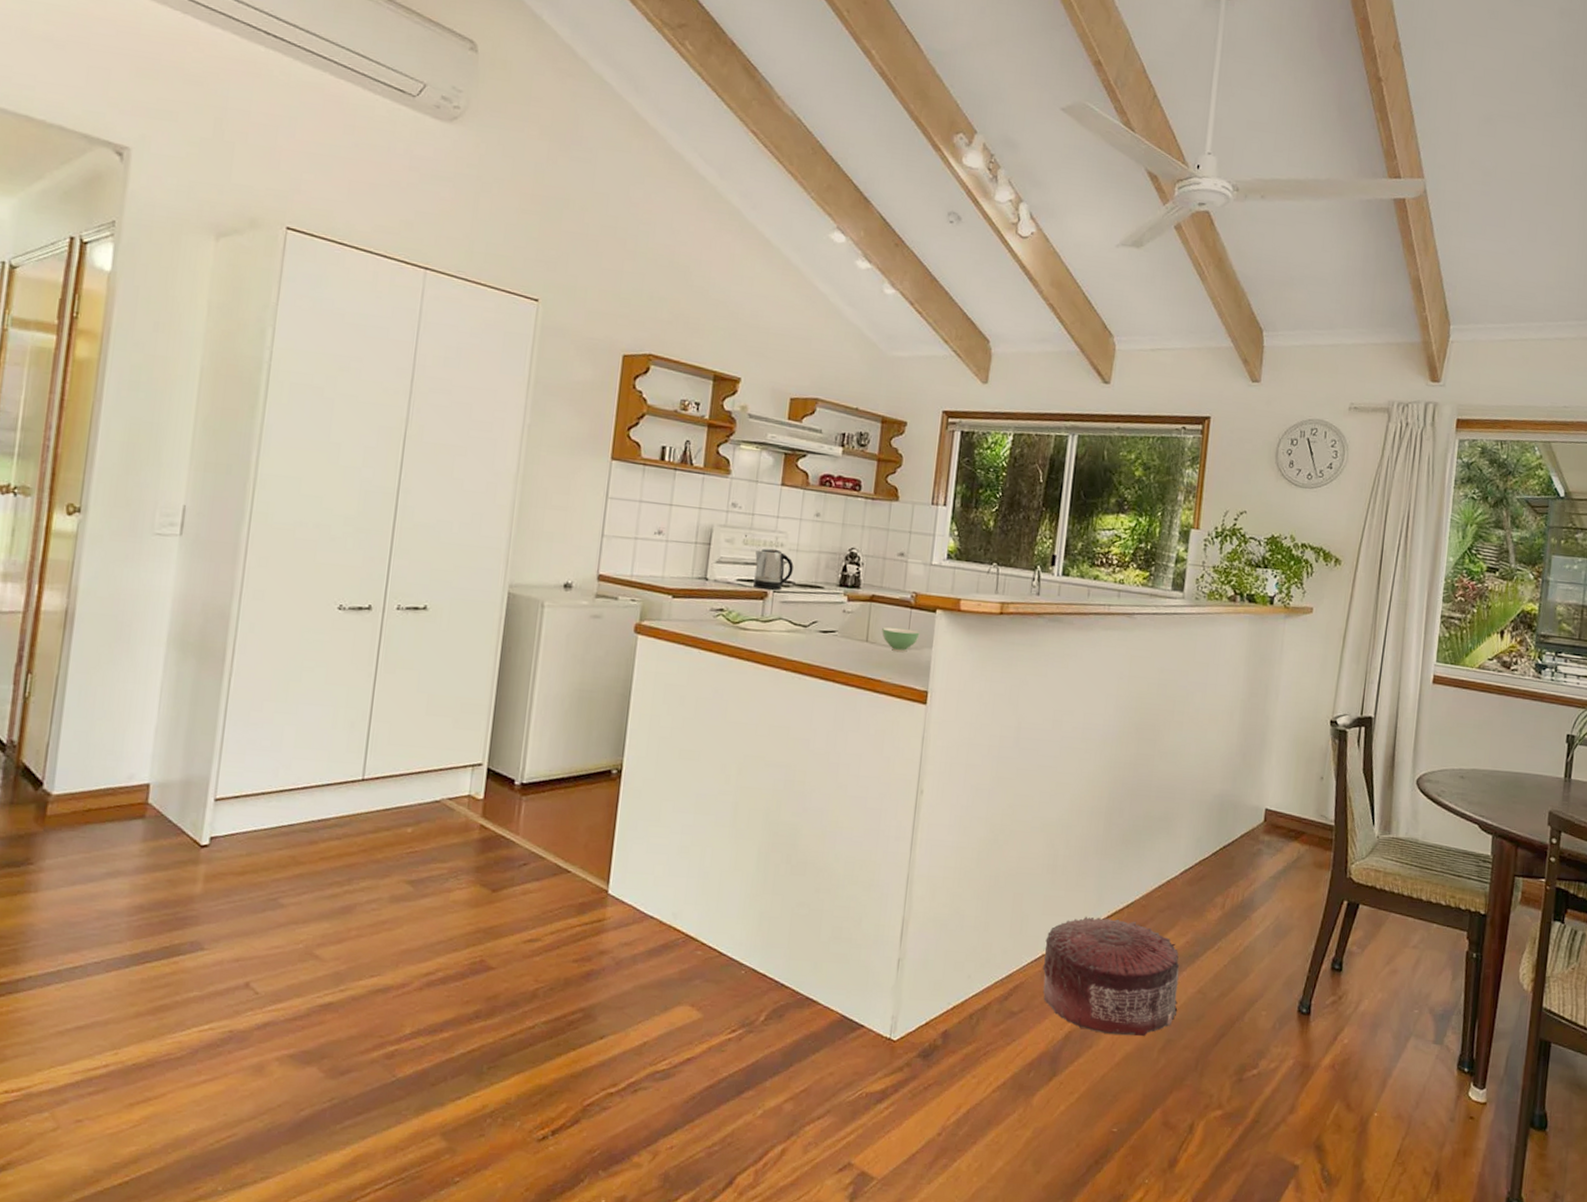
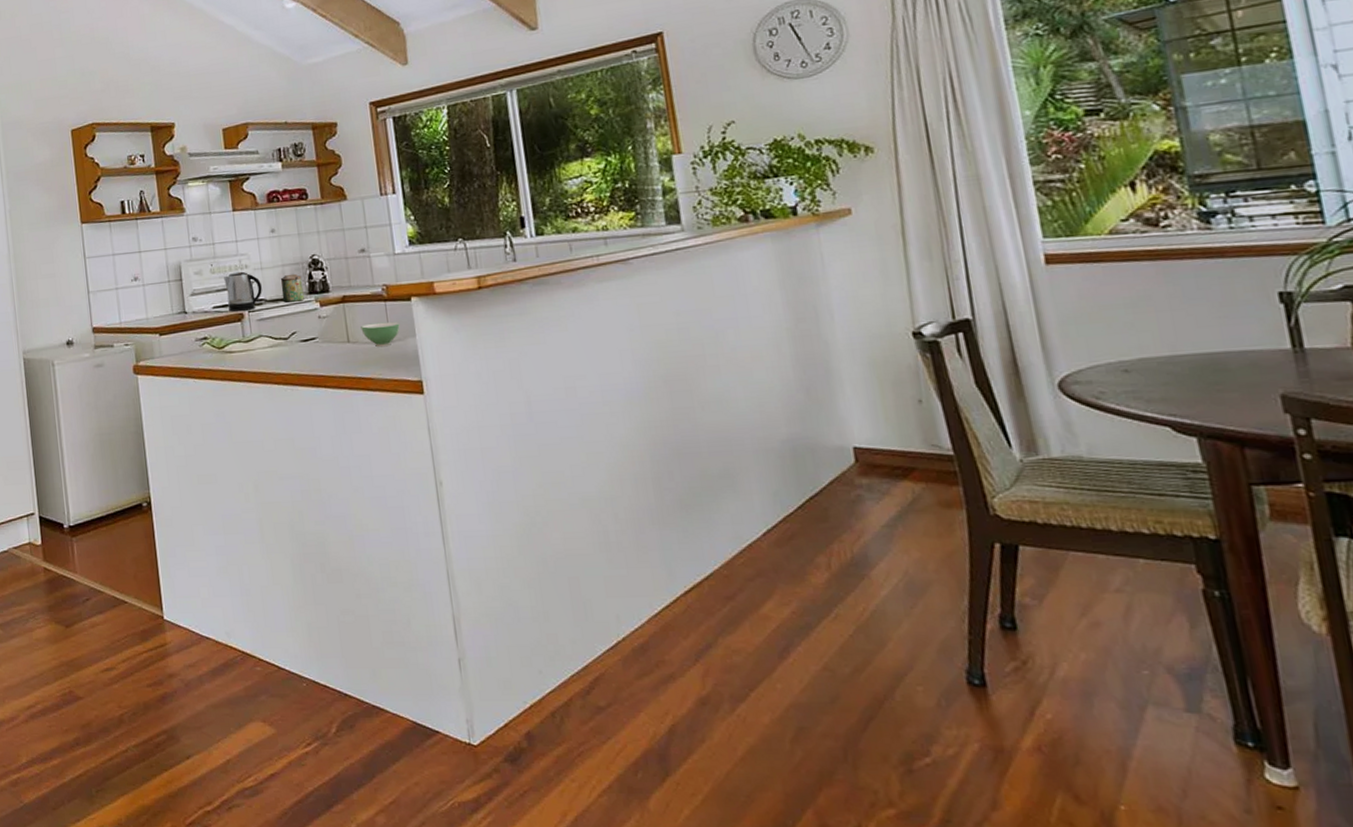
canister: none [811,562,836,593] -> present [280,273,305,304]
pouf: present [1042,916,1180,1036] -> none [617,593,803,726]

